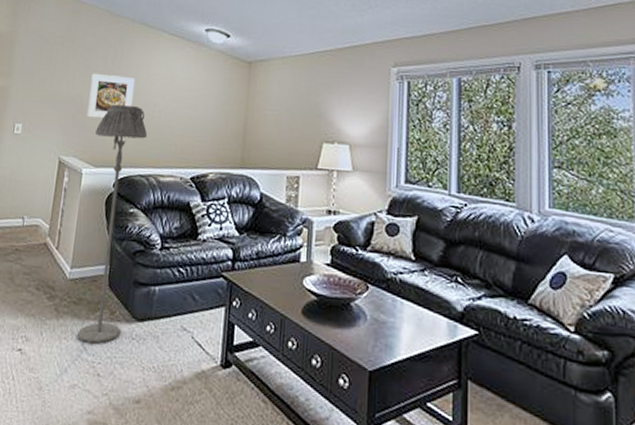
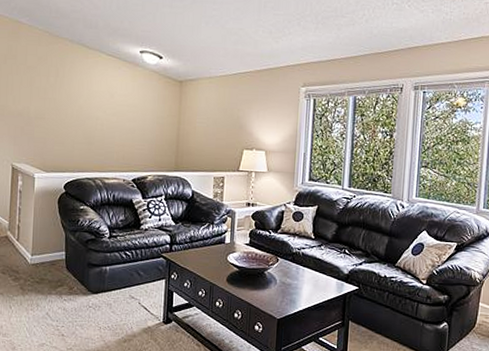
floor lamp: present [77,104,148,344] -> none [42,117,92,312]
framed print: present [87,73,136,119] -> none [35,89,78,130]

